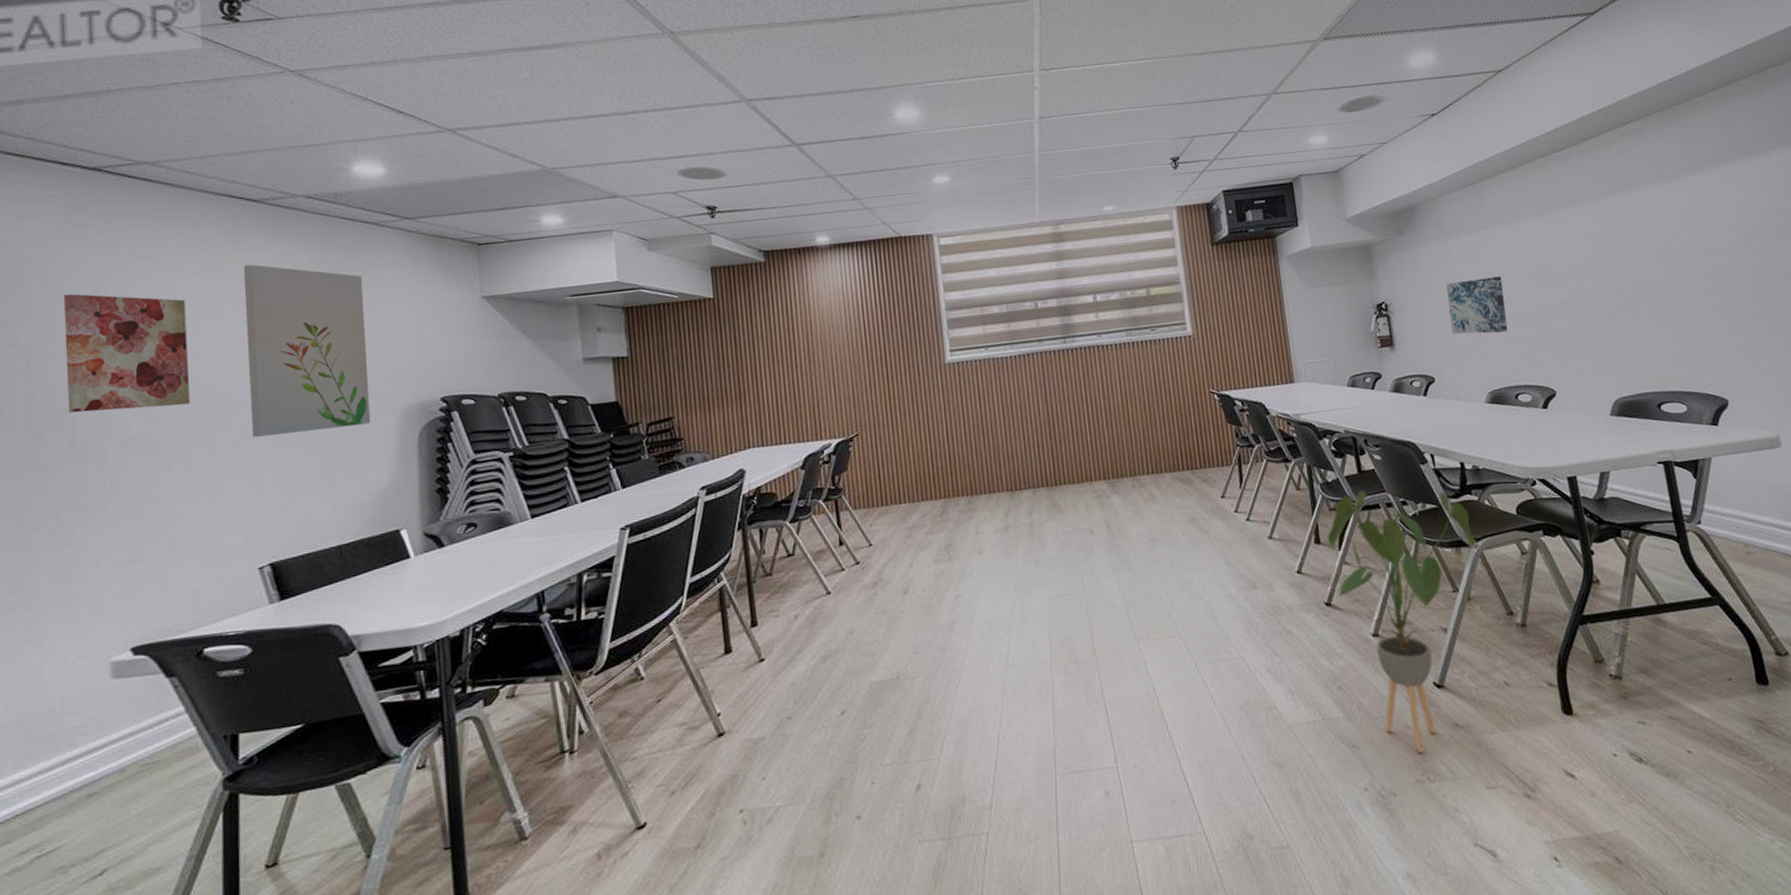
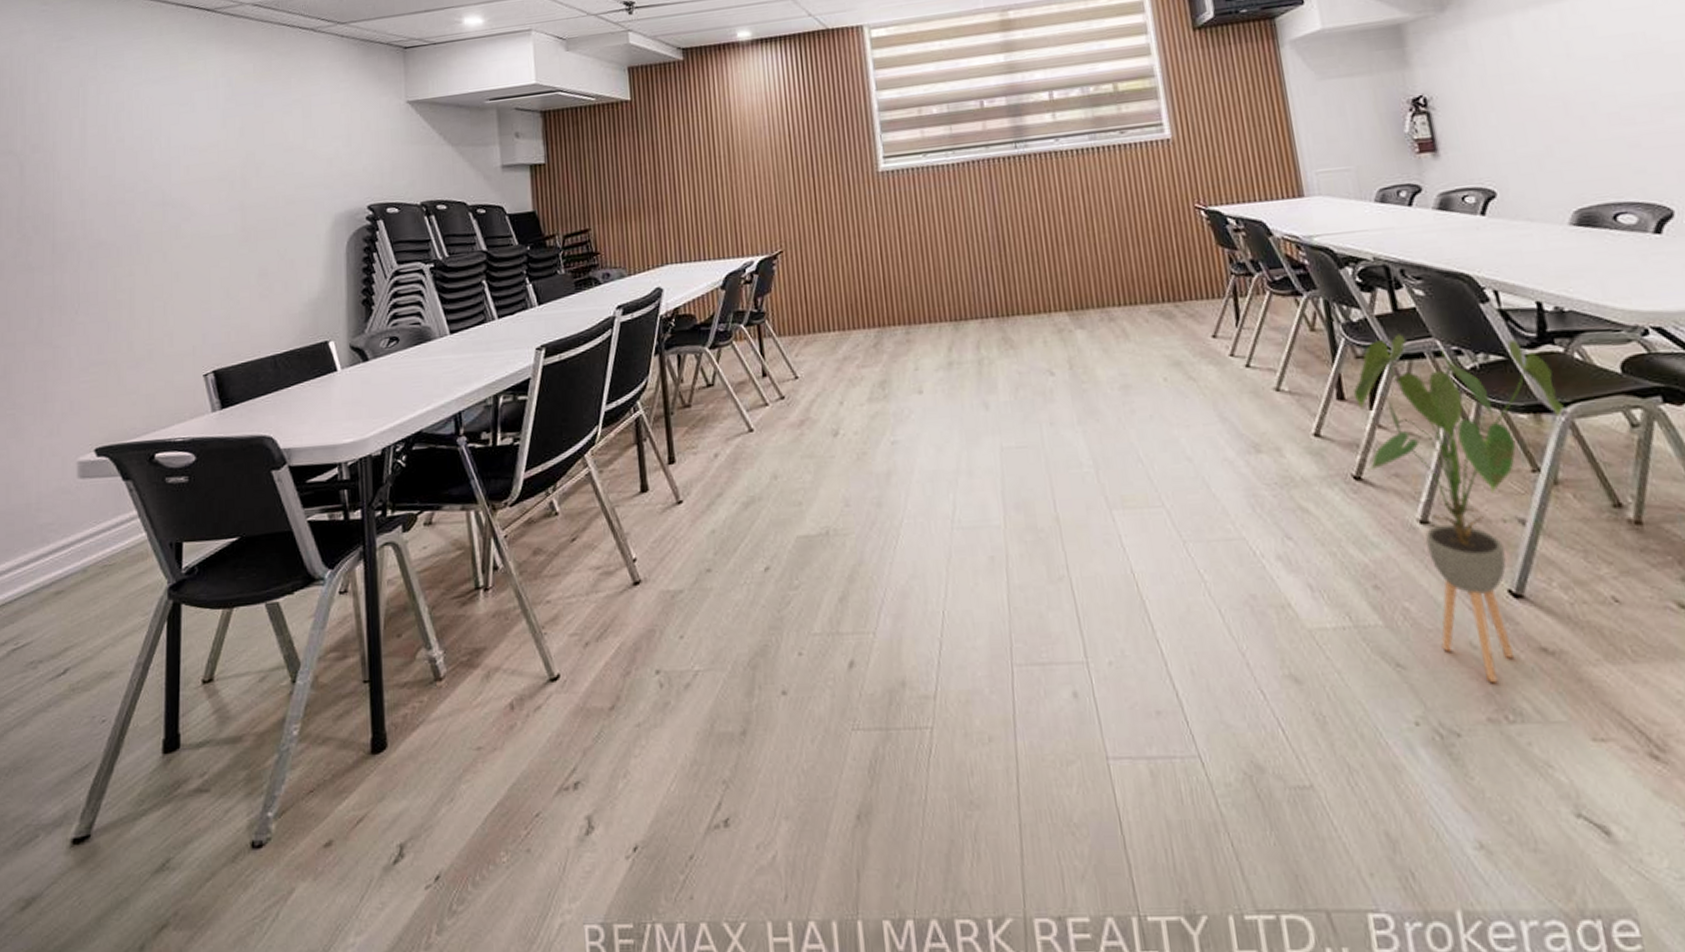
wall art: present [63,293,191,413] -> none [51,103,151,218]
wall art: present [243,264,371,437] -> none [197,72,305,243]
wall art: present [1446,276,1508,334] -> none [1507,60,1600,136]

